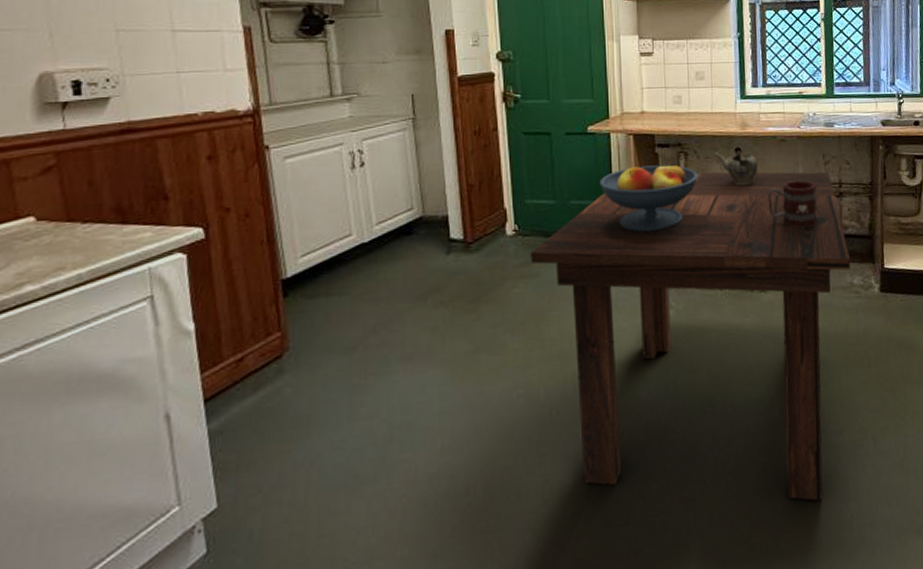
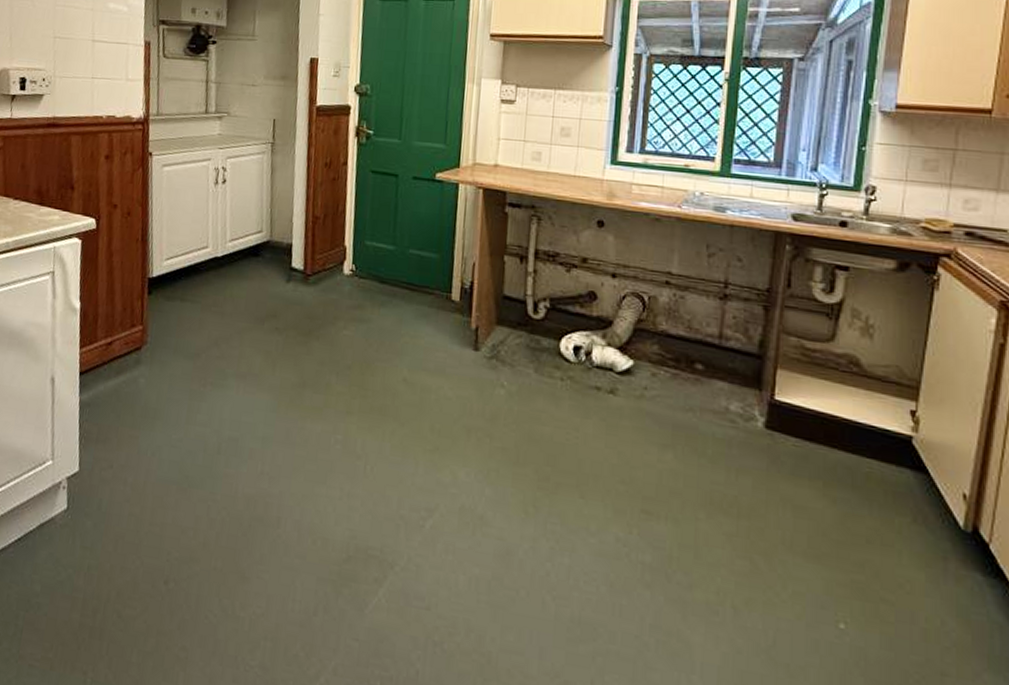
dining table: present [530,172,851,501] -> none [363,241,730,661]
fruit bowl: present [599,162,699,232] -> none [441,223,551,299]
teapot: present [715,150,758,186] -> none [572,221,623,266]
mug: present [767,180,817,228] -> none [629,269,695,330]

